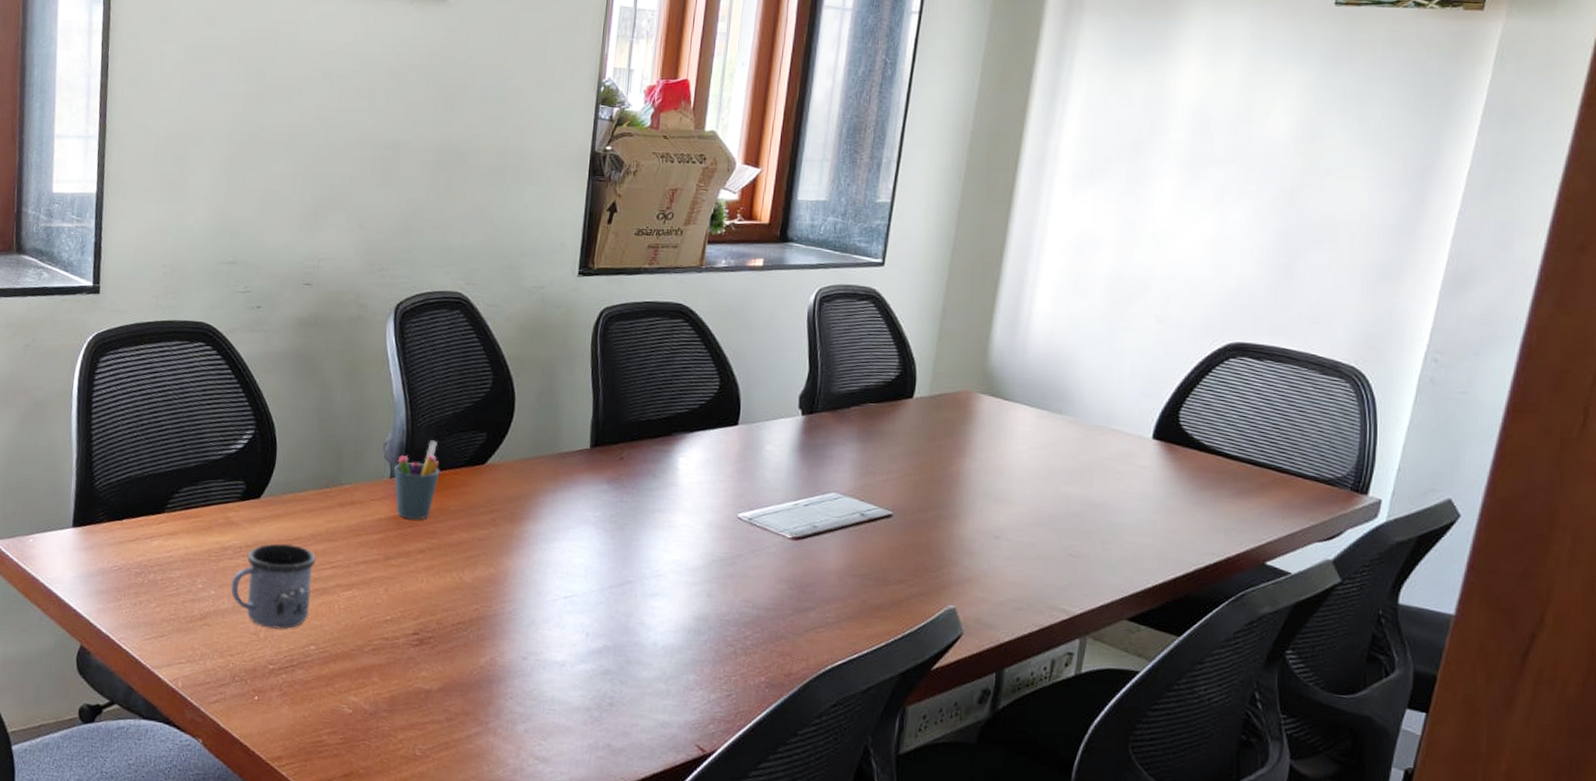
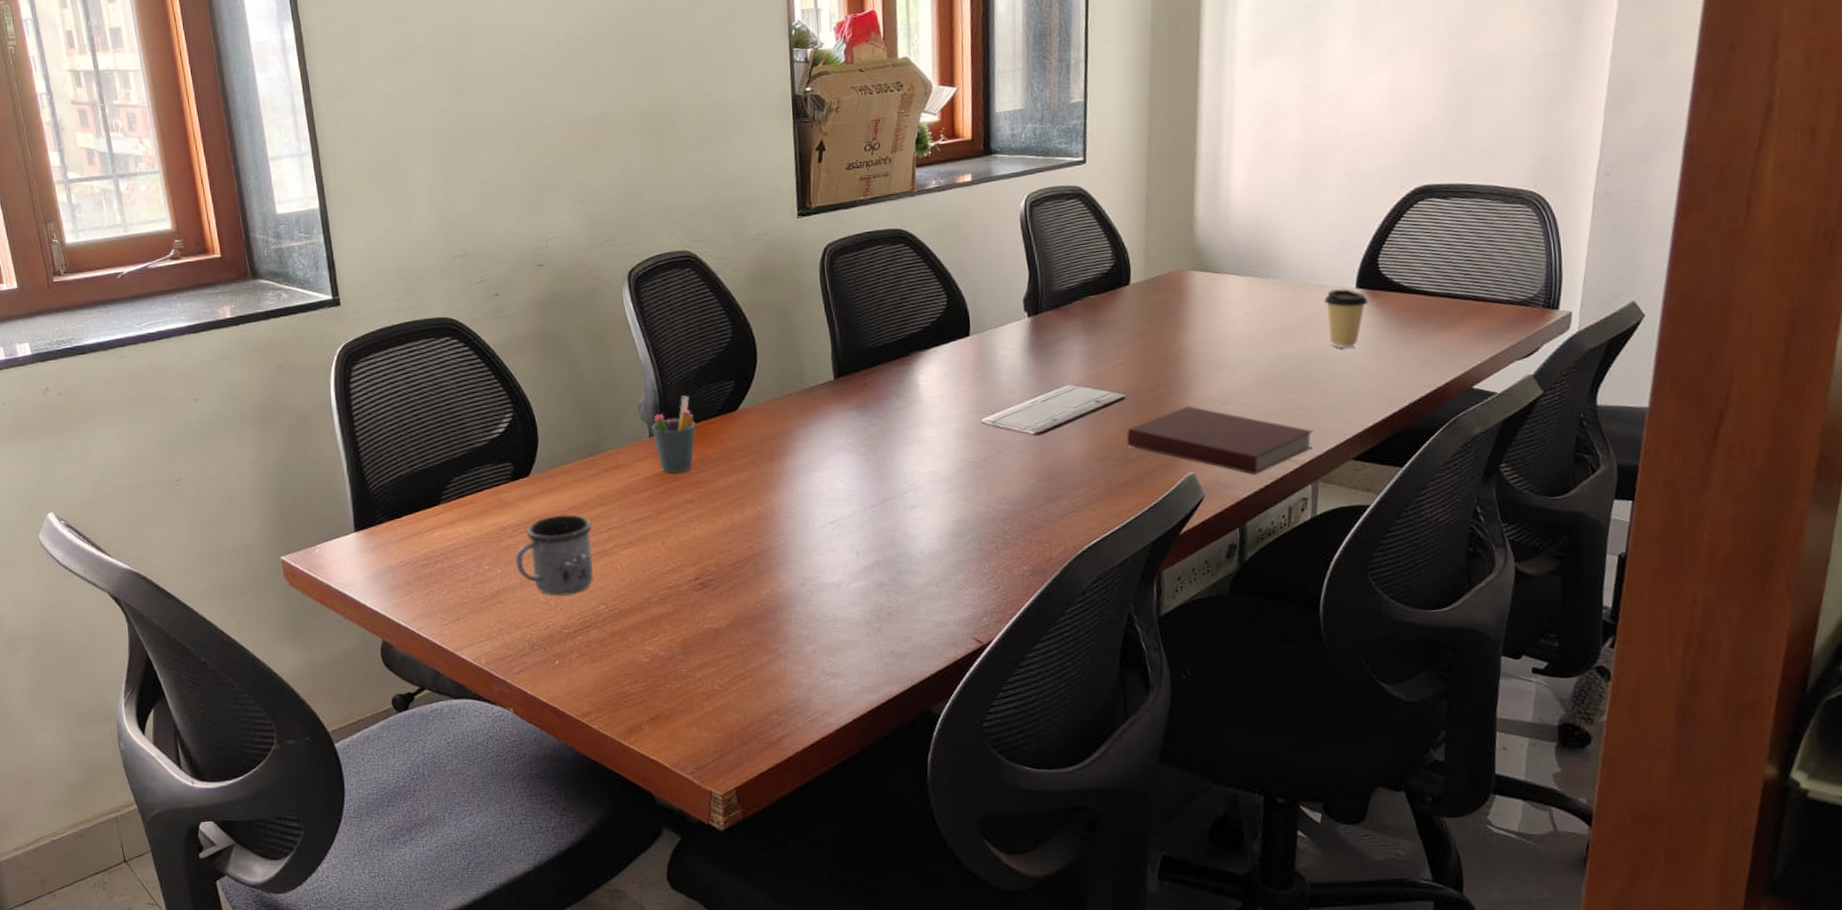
notebook: none [888,534,1089,620] -> present [1126,405,1314,475]
coffee cup: none [1116,435,1164,501] -> present [1323,288,1369,349]

